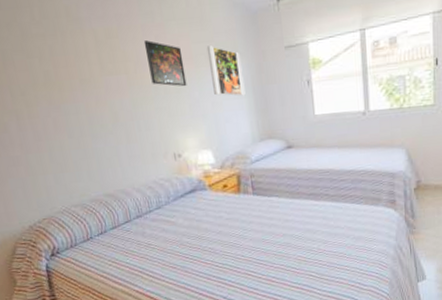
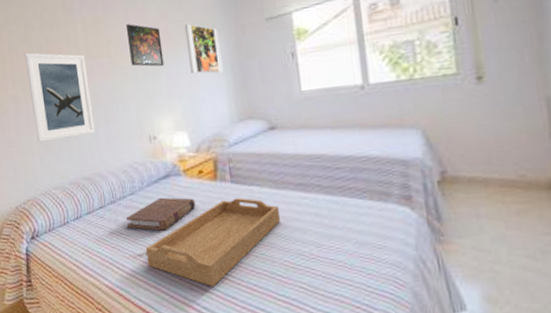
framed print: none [23,63,116,161] -> present [24,52,96,143]
book: none [154,209,222,240] -> present [126,197,197,231]
serving tray: none [174,207,295,283] -> present [146,198,280,288]

